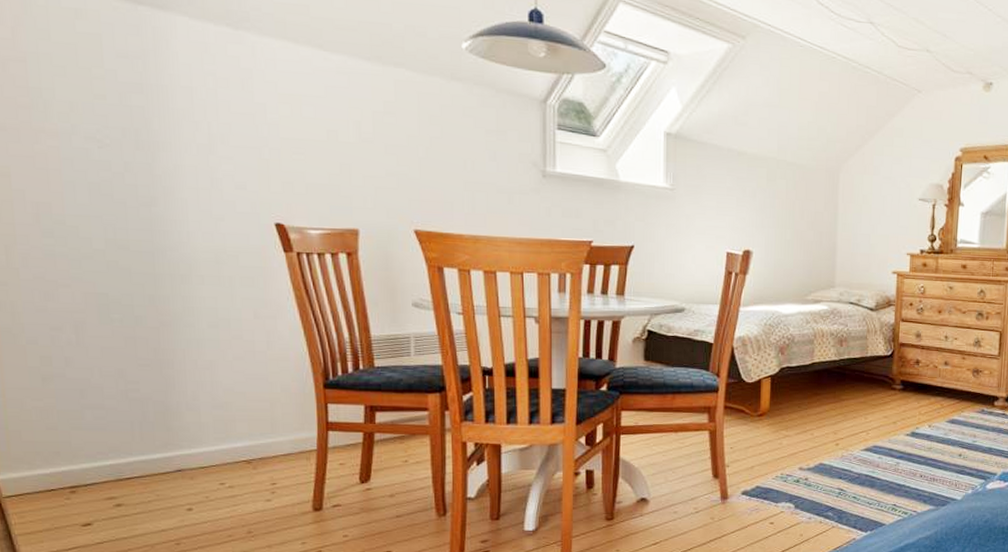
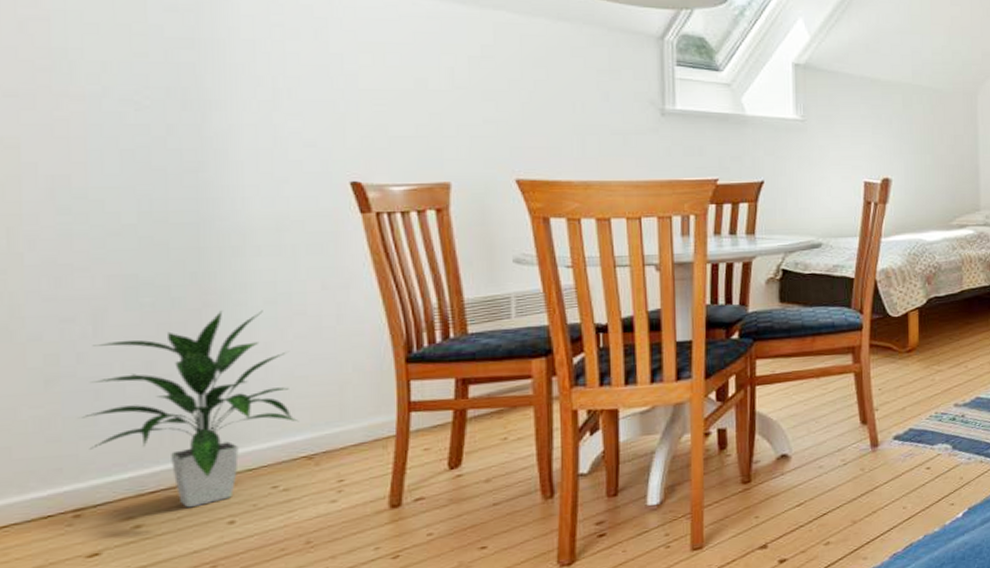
indoor plant: none [72,330,239,494] -> present [82,310,299,508]

